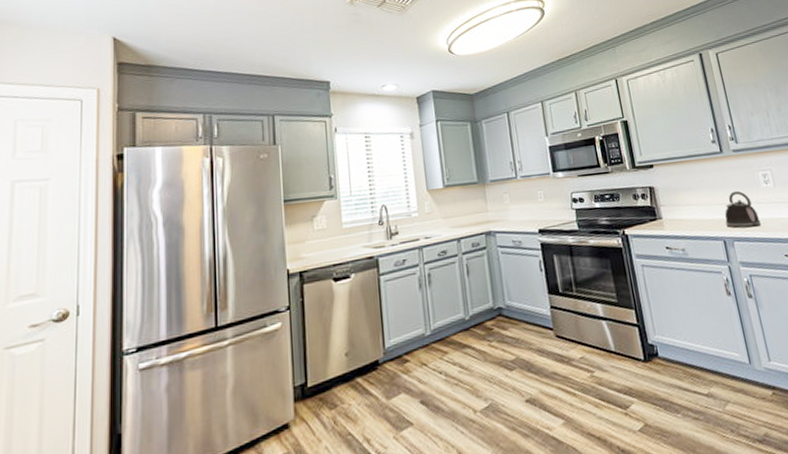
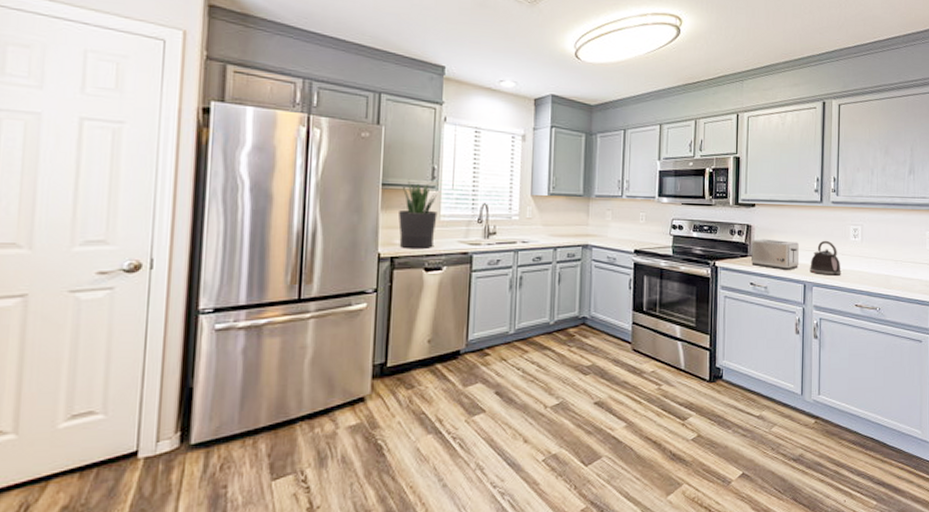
planter: none [303,194,340,262] -> present [398,181,438,250]
toaster: none [658,197,713,229] -> present [751,238,799,270]

